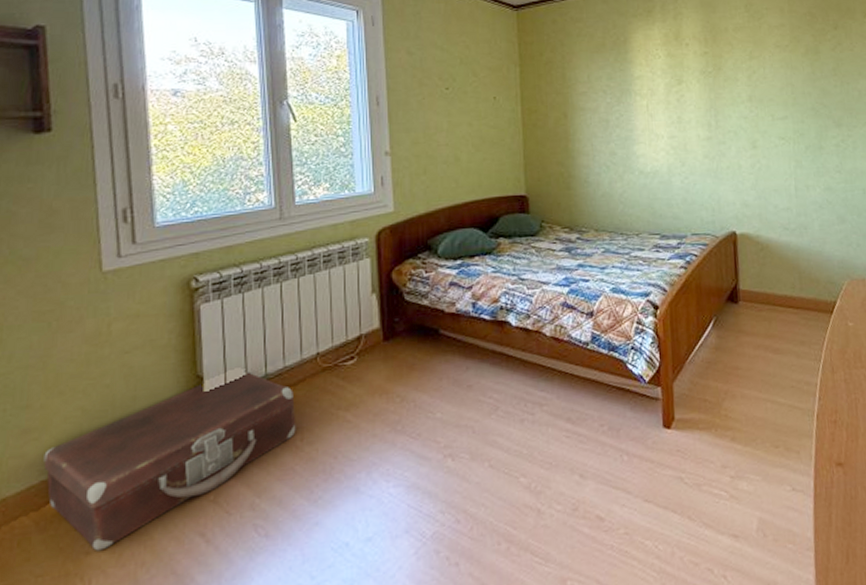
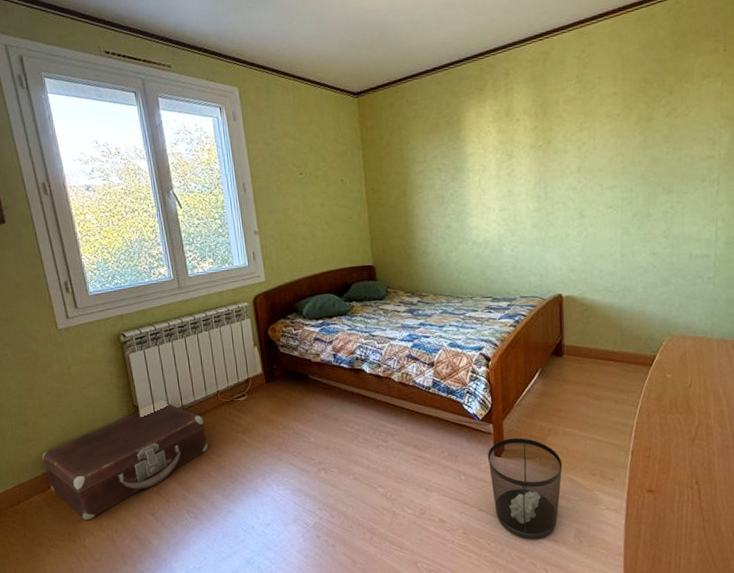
waste bin: none [654,403,742,537] -> present [487,437,563,539]

